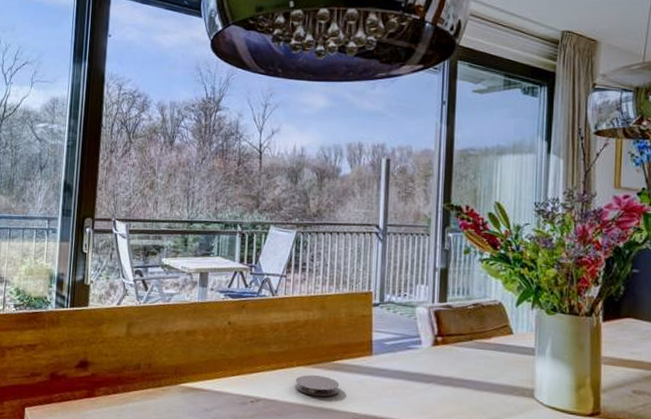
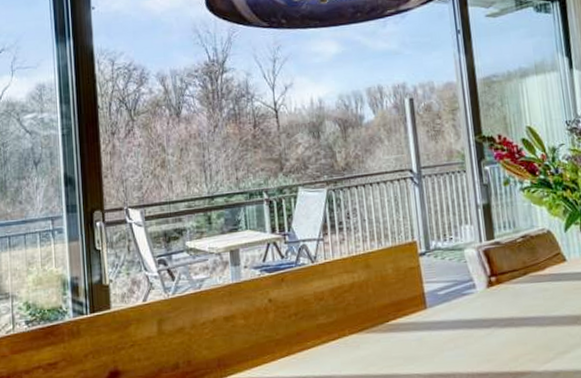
coaster: present [295,375,340,397] -> none [350,340,399,364]

